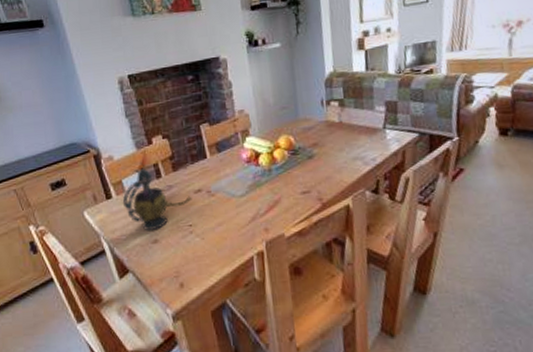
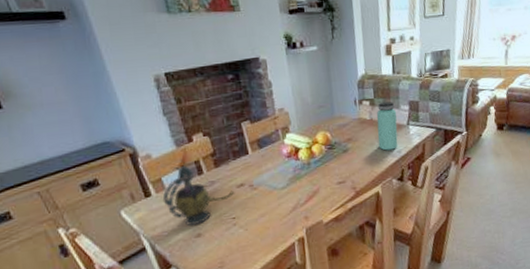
bottle: none [346,102,372,158] -> present [376,102,398,151]

